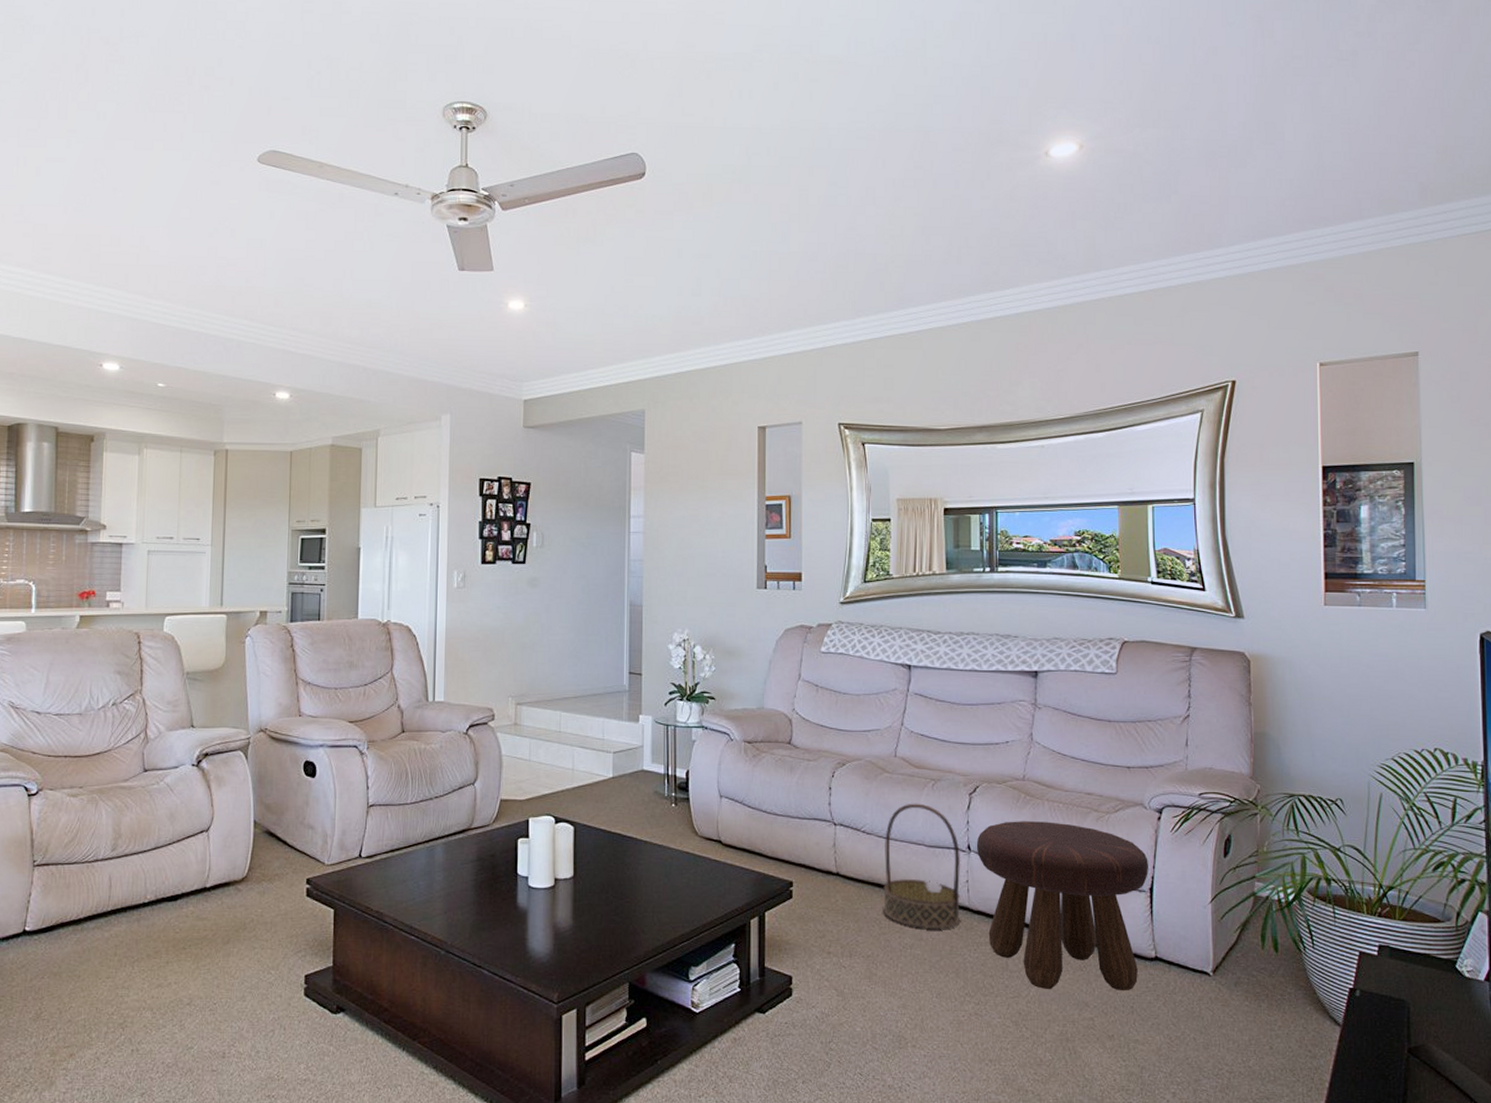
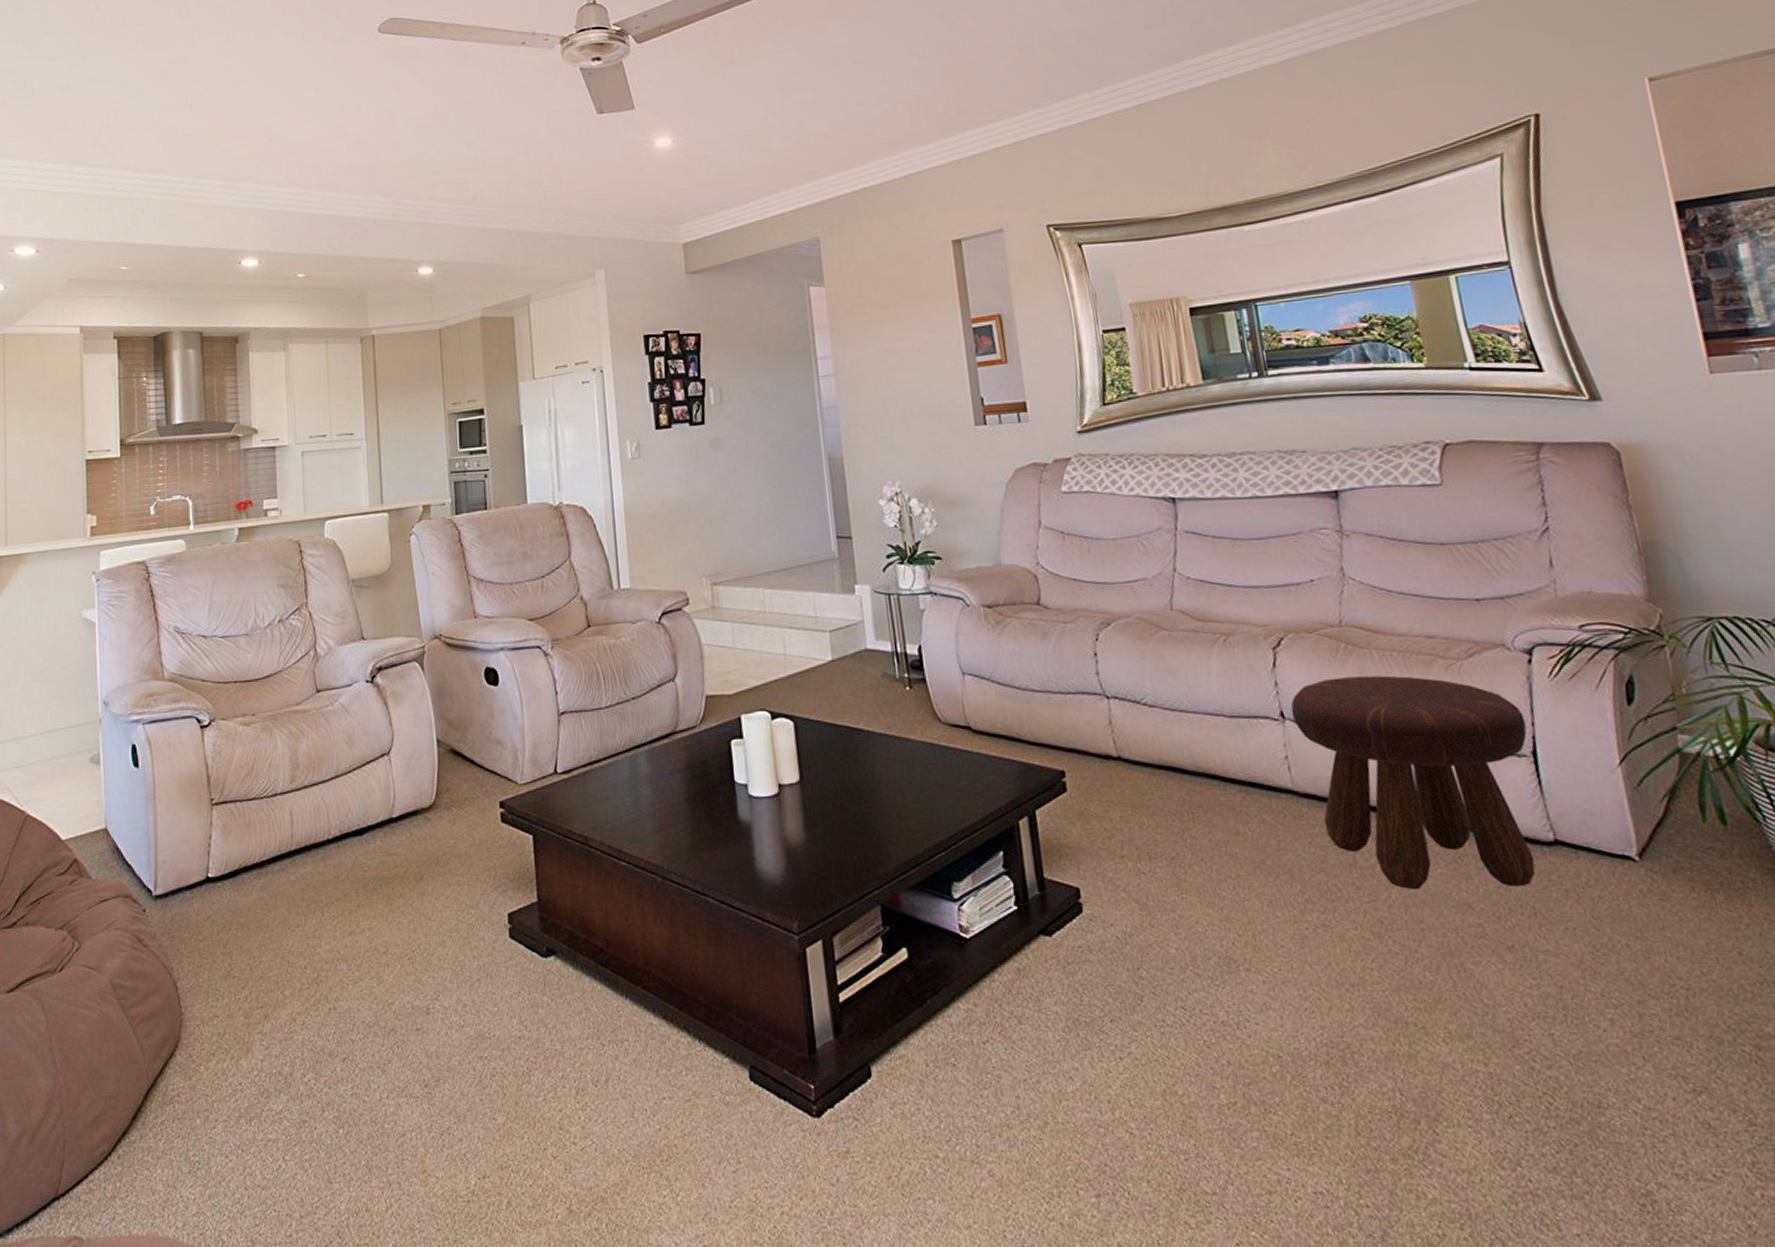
basket: present [883,803,961,929] -> none [1172,664,1285,820]

